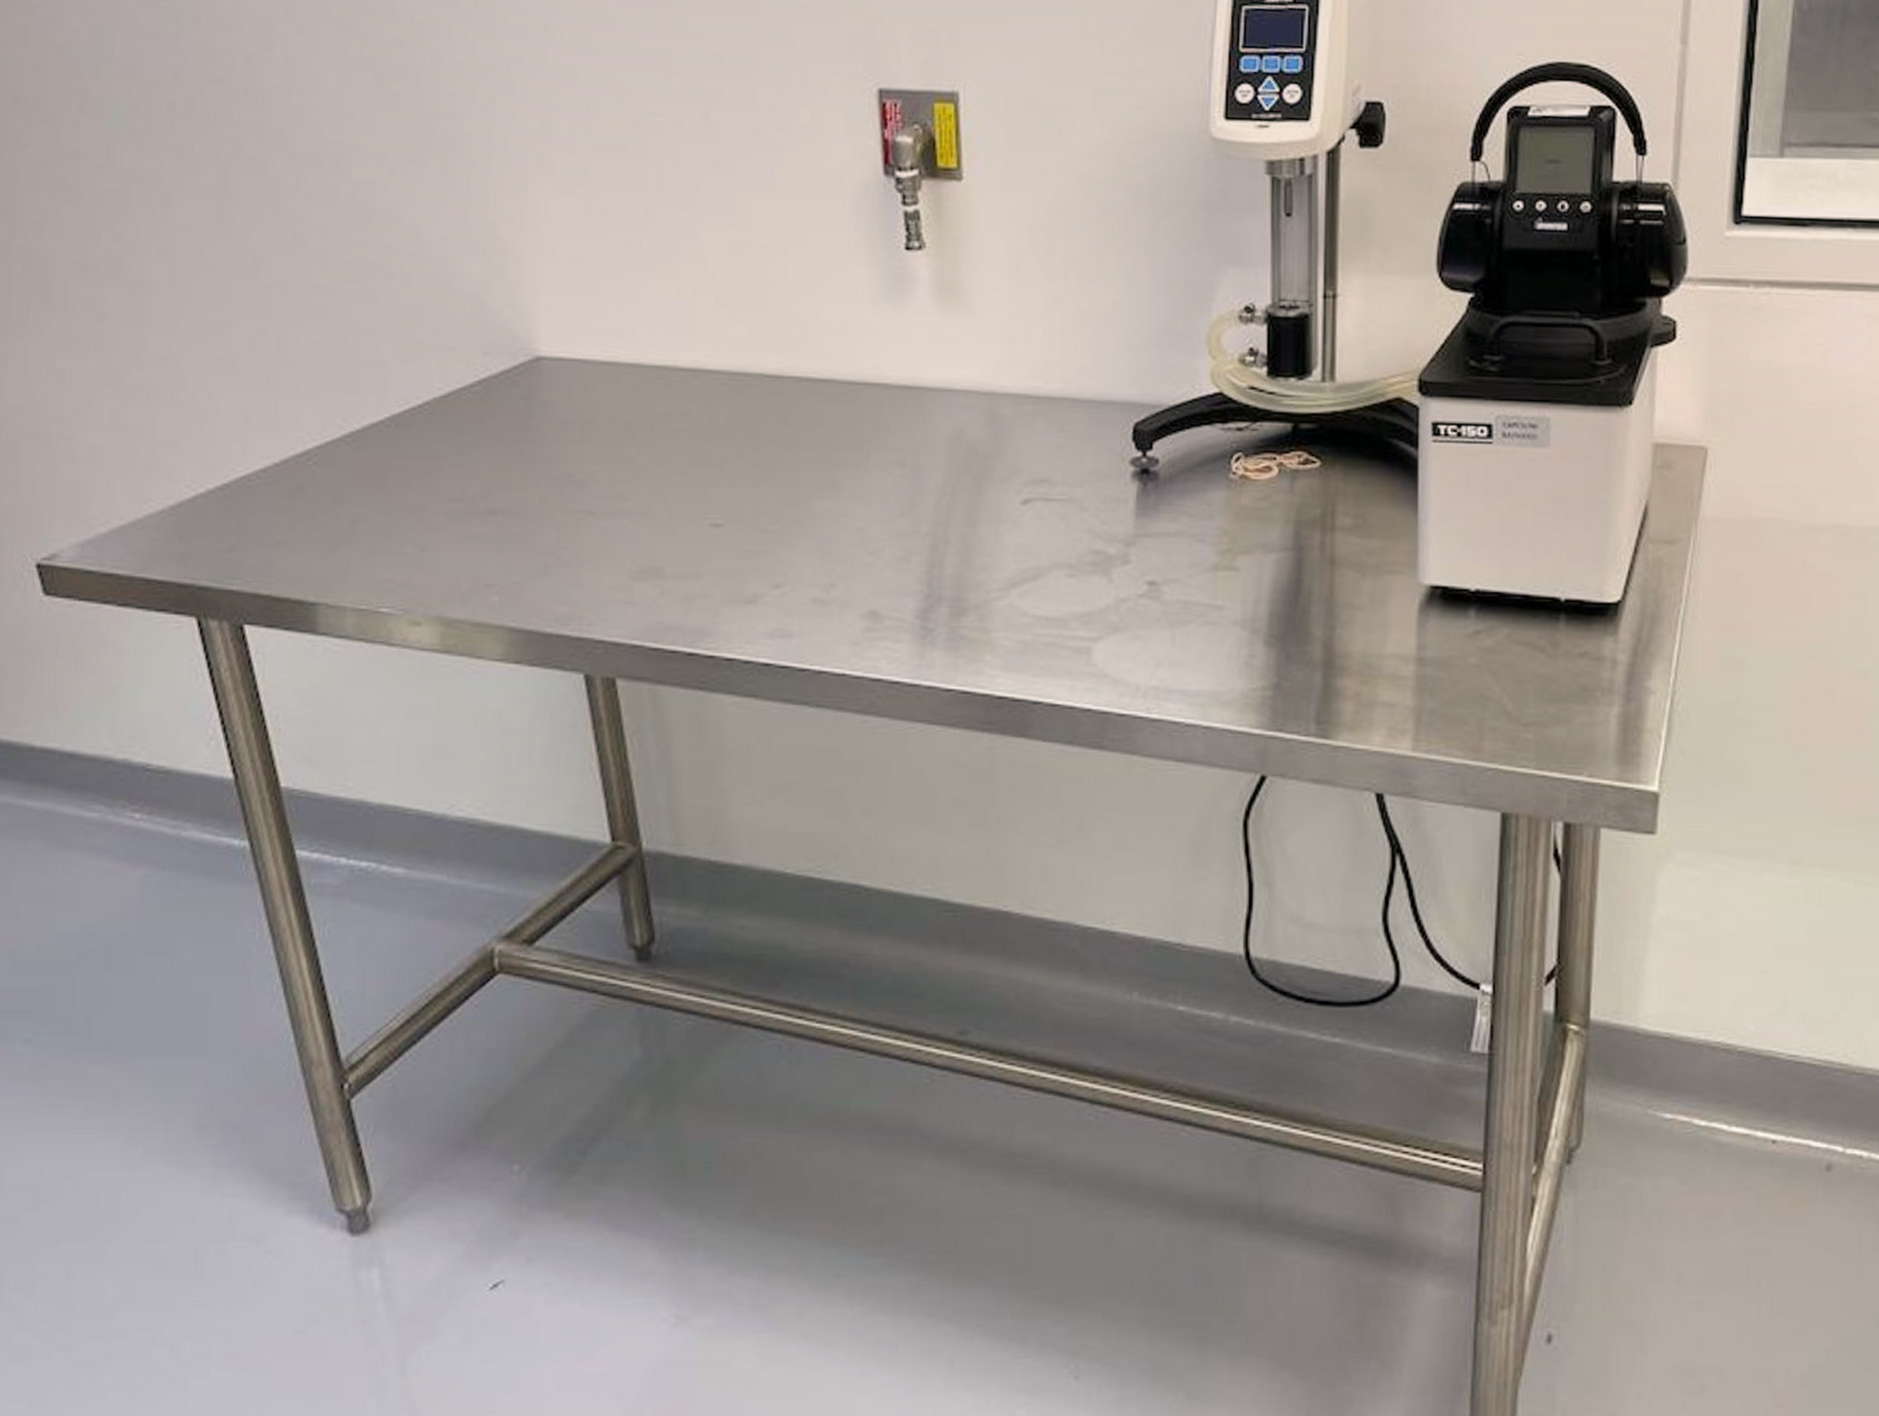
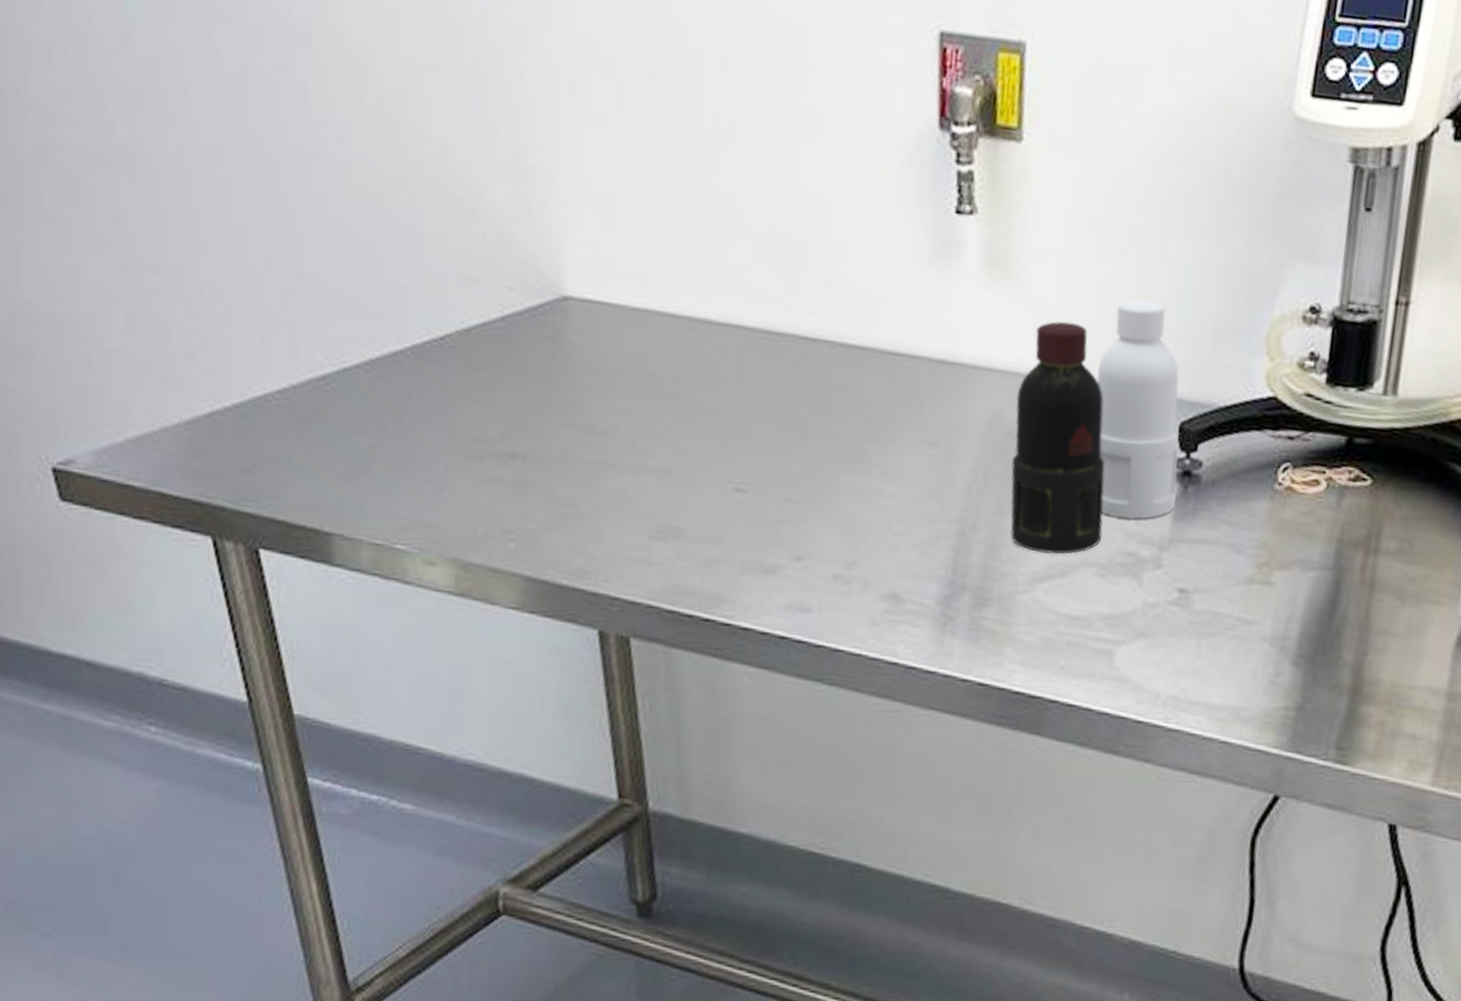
bottle: none [976,313,1137,559] -> present [1010,298,1180,554]

